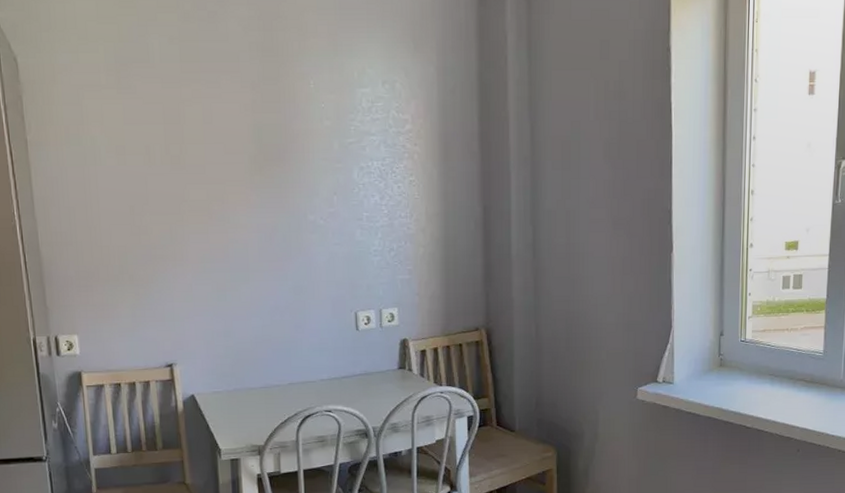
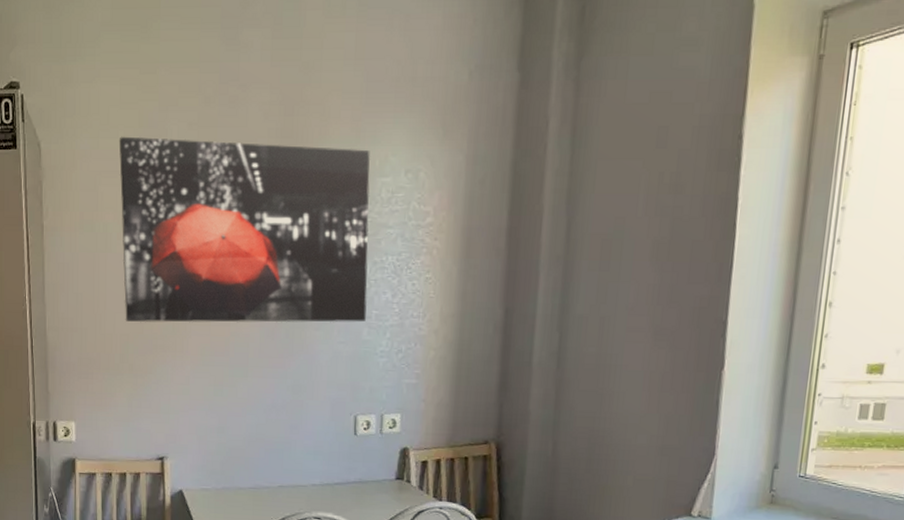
wall art: none [99,50,358,234] -> present [119,136,371,323]

